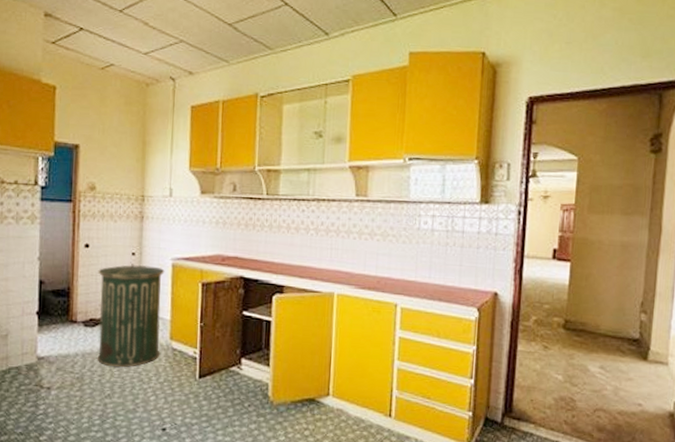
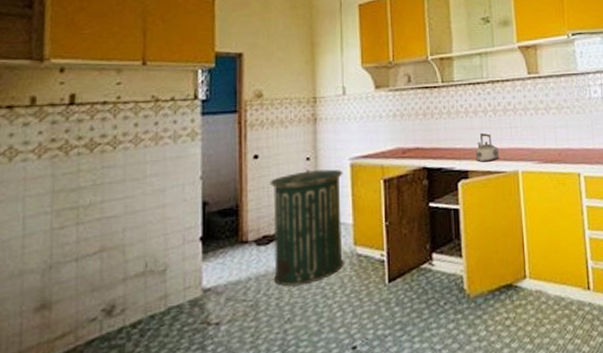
kettle: none [292,250,317,281] -> present [475,132,500,163]

